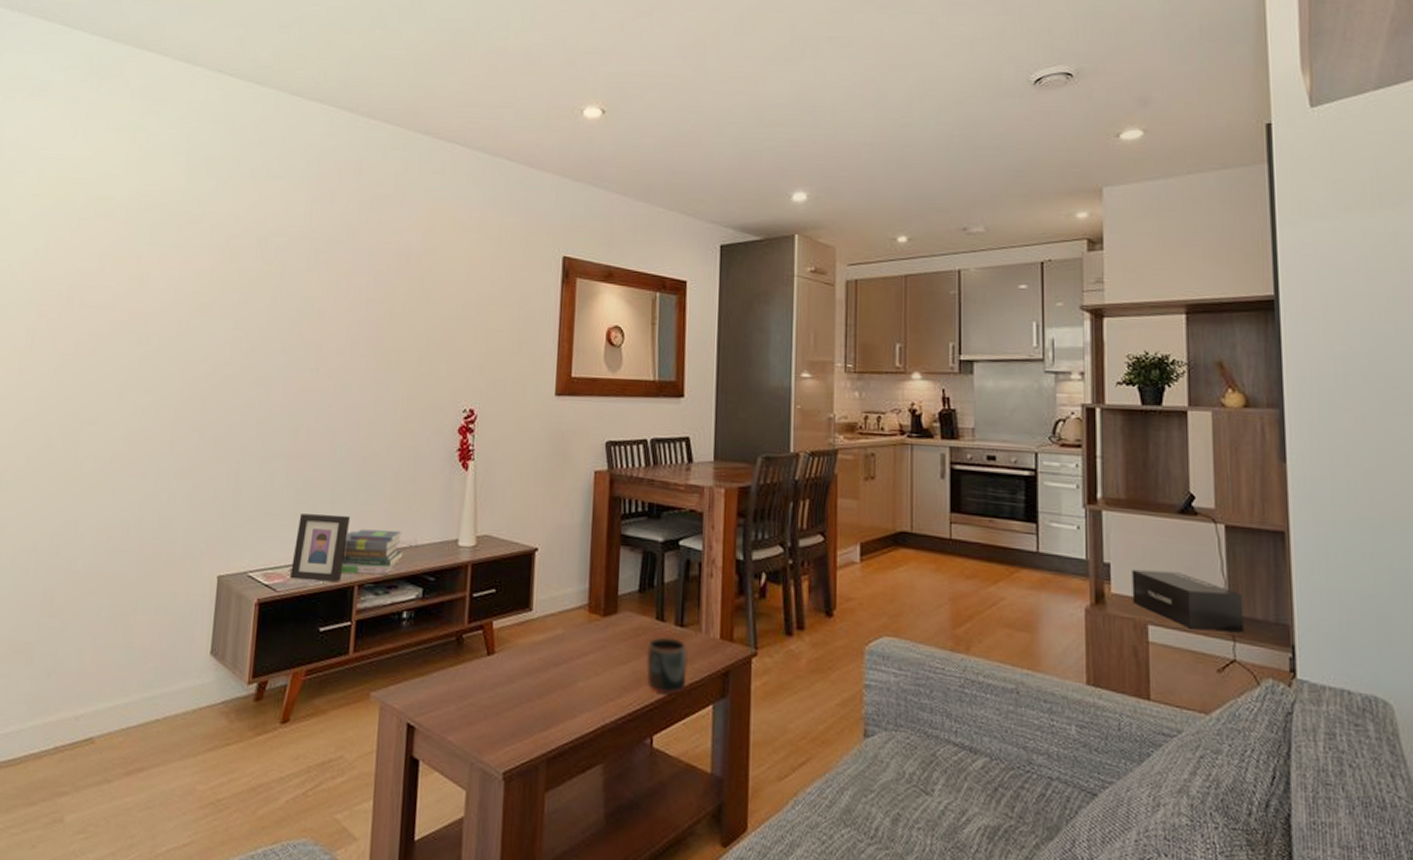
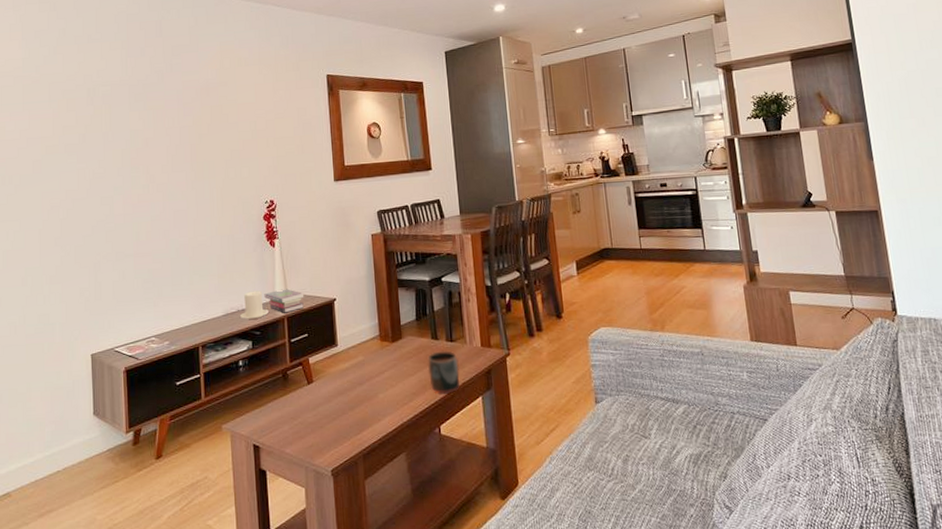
picture frame: present [290,513,351,583] -> none [148,294,189,349]
books: present [341,529,403,575] -> none [187,300,233,339]
candle: none [412,523,449,561] -> present [240,290,269,319]
books: none [446,526,498,559] -> present [264,289,304,313]
box: present [1132,569,1244,633] -> none [773,250,857,290]

